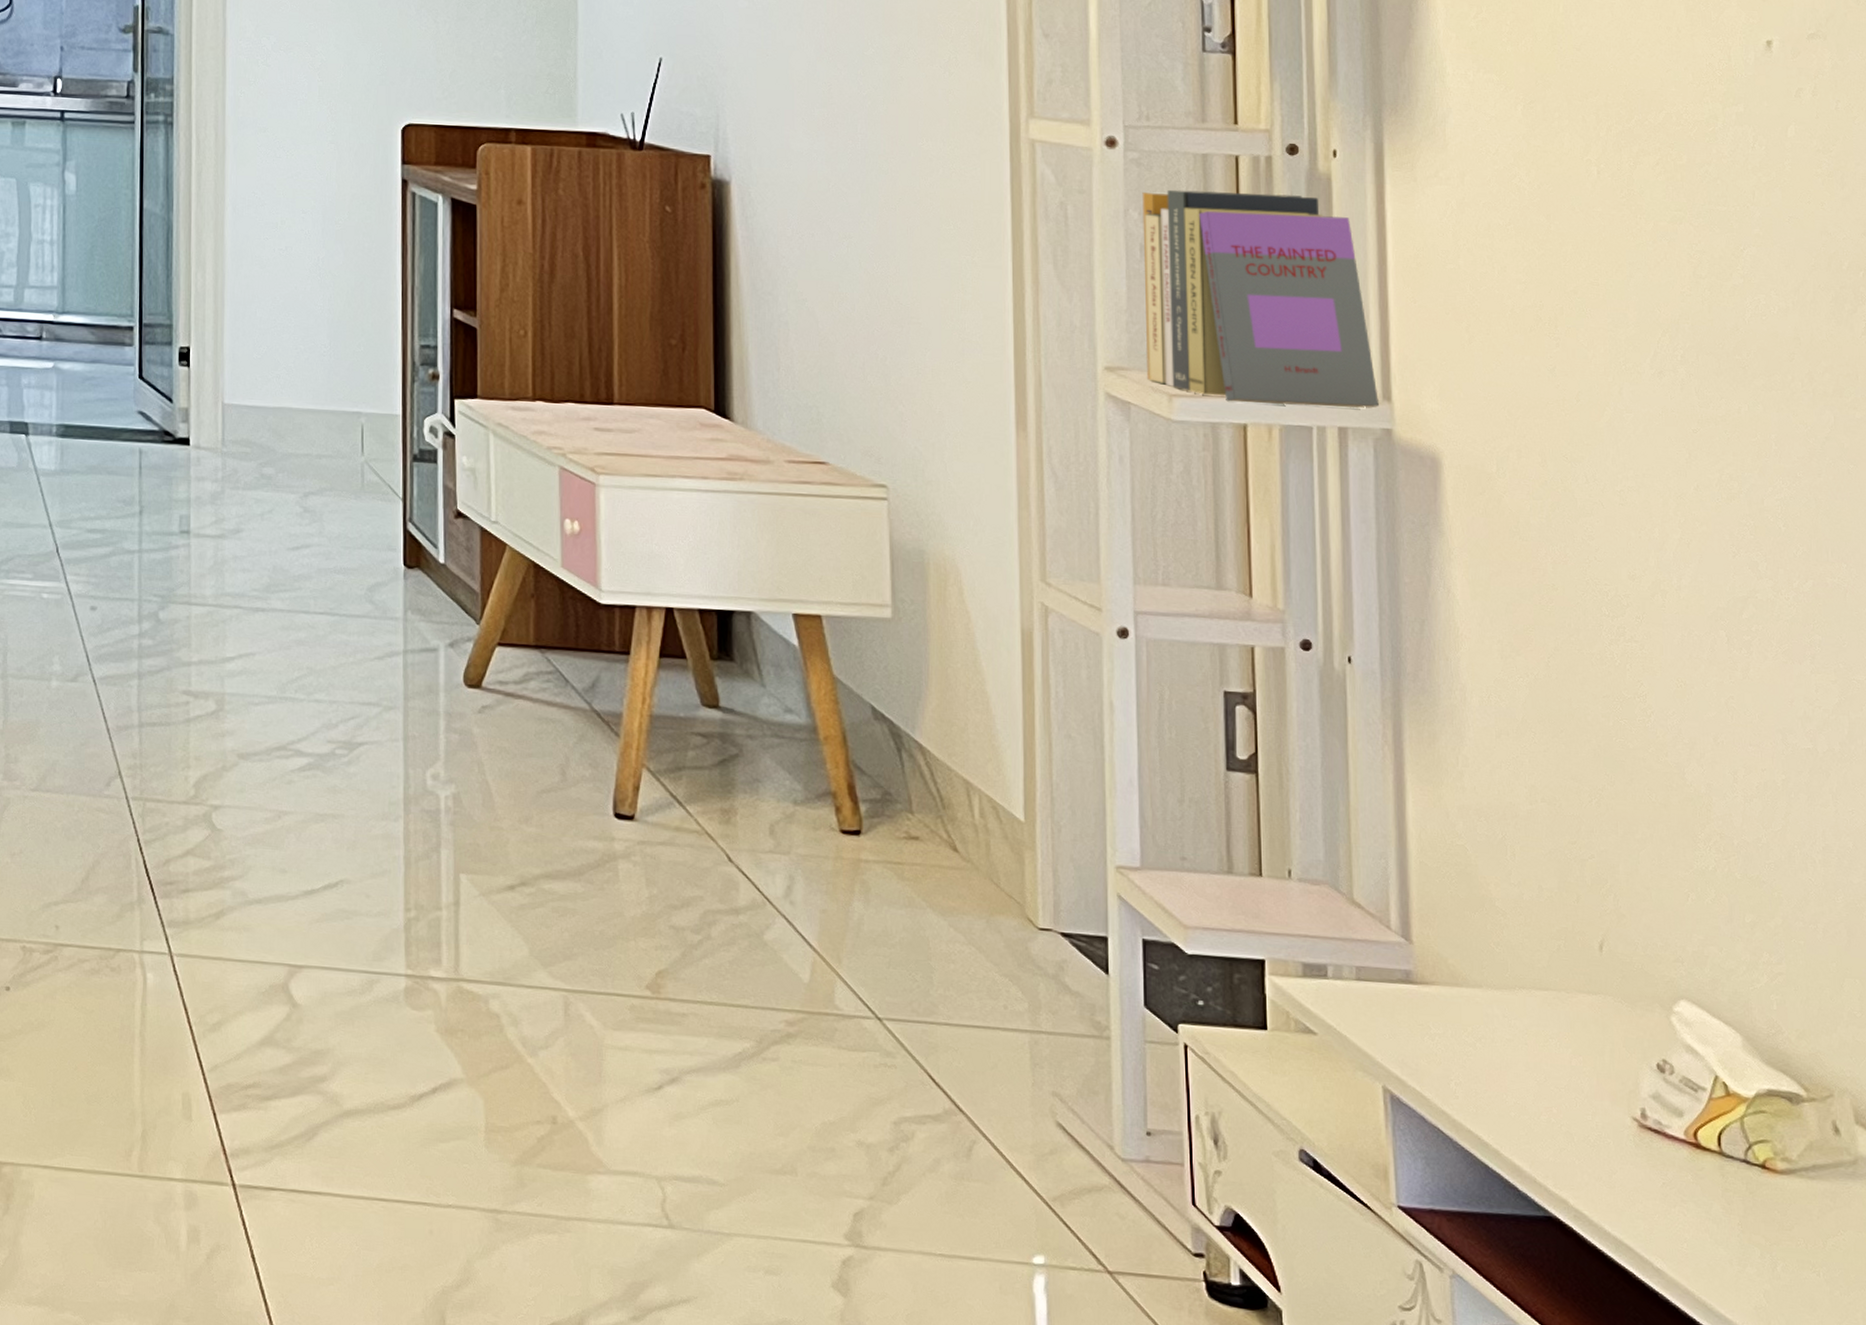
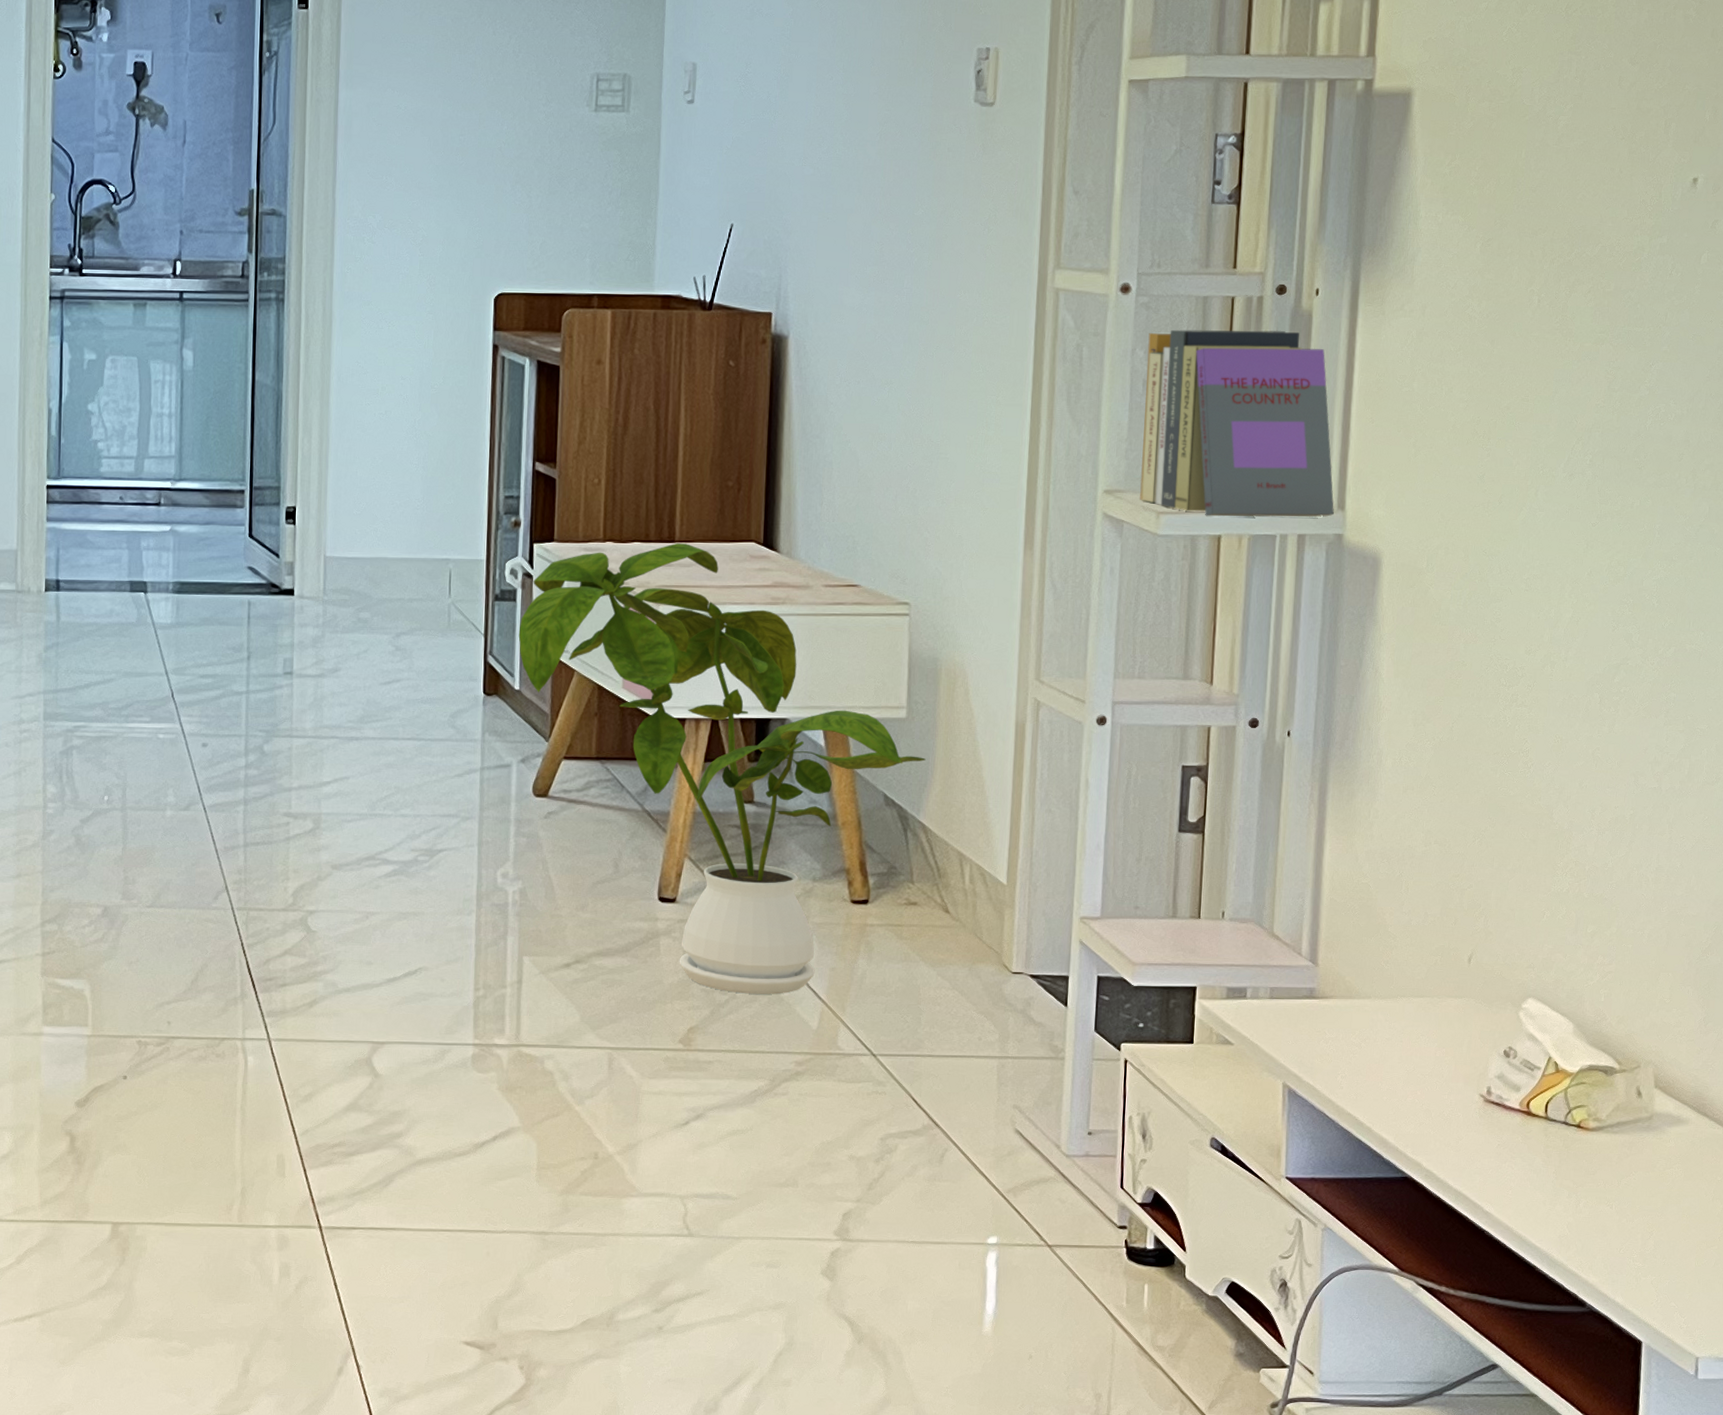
house plant: none [441,405,918,938] -> present [518,542,926,994]

